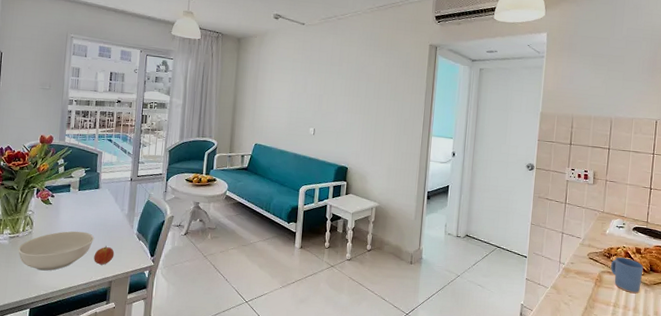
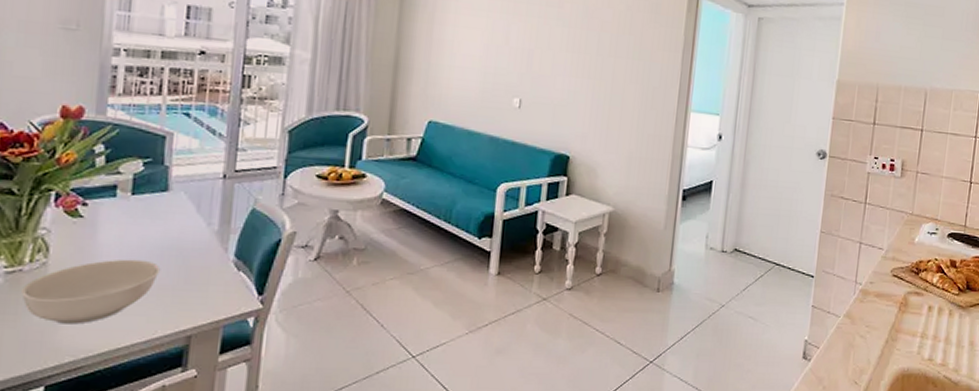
fruit: present [94,245,115,265] -> none [159,280,196,311]
mug: present [610,257,644,293] -> none [918,273,959,318]

